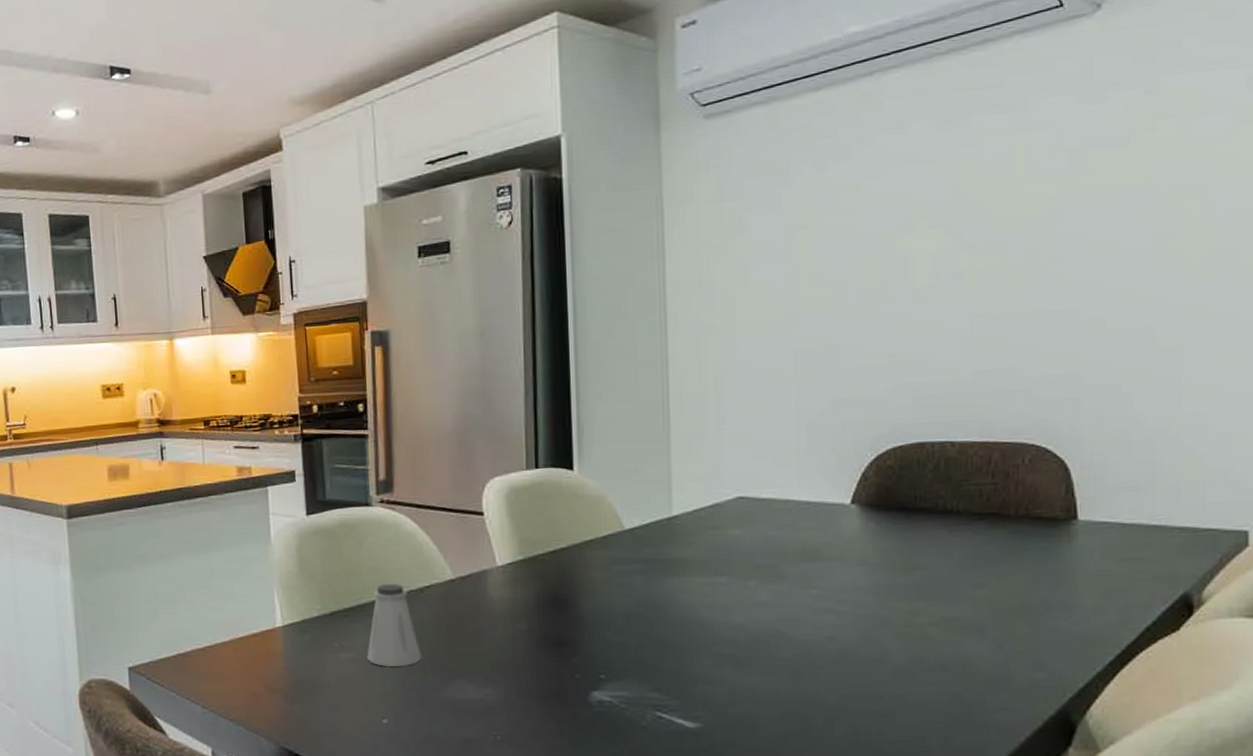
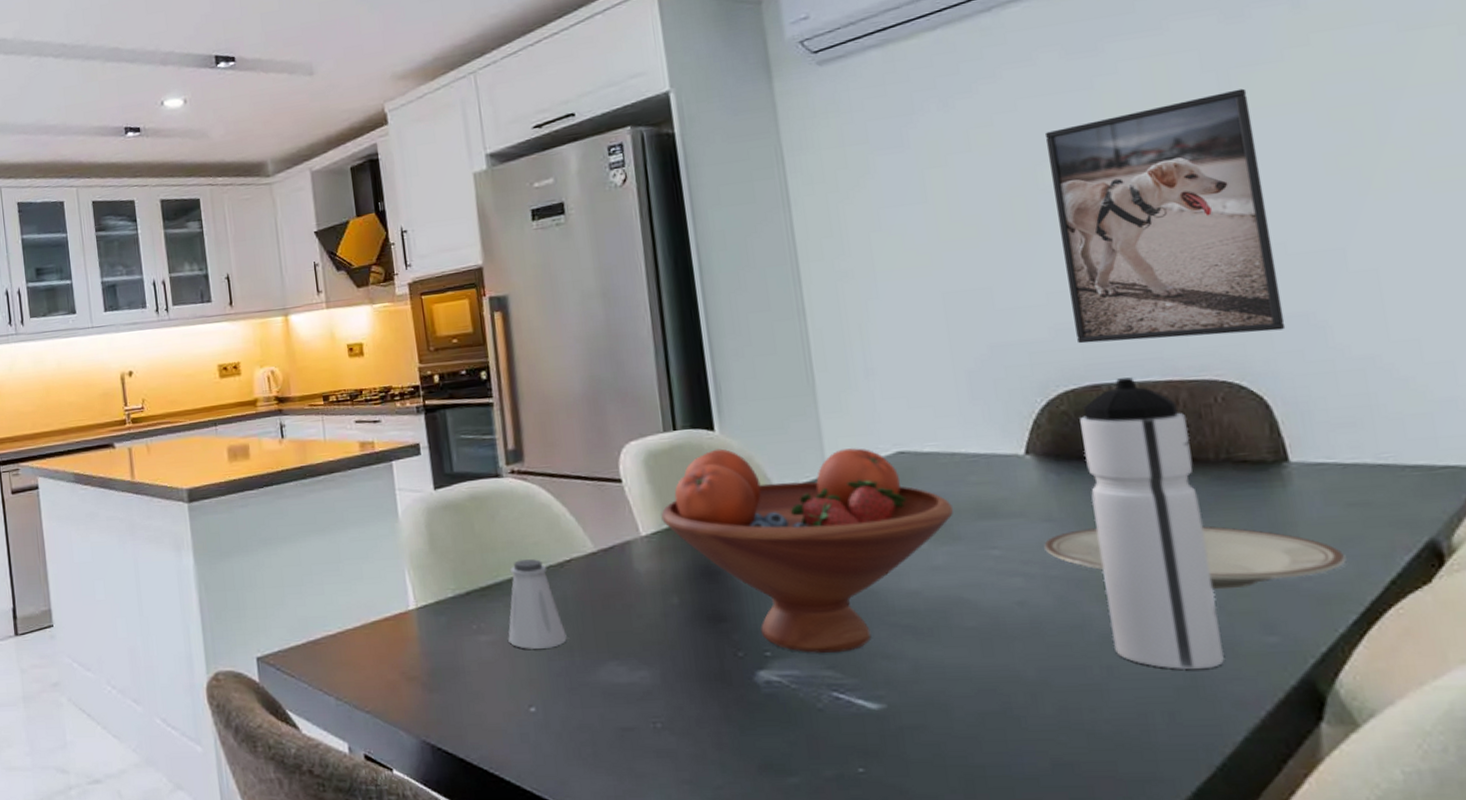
fruit bowl: none [517,487,782,677] -> present [661,448,954,653]
plate: none [857,572,1112,631] -> present [1044,526,1346,590]
water bottle: none [902,437,998,699] -> present [1079,377,1225,669]
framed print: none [906,169,1093,404] -> present [1044,88,1286,344]

